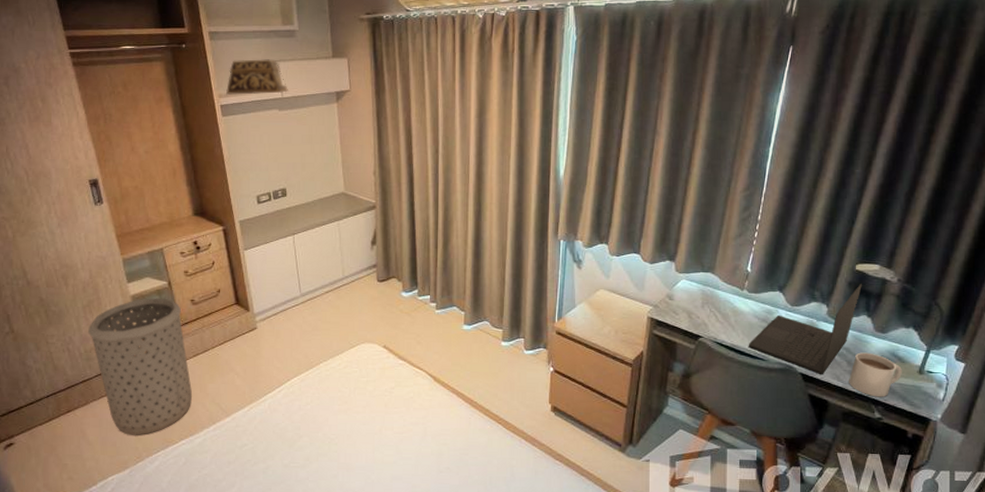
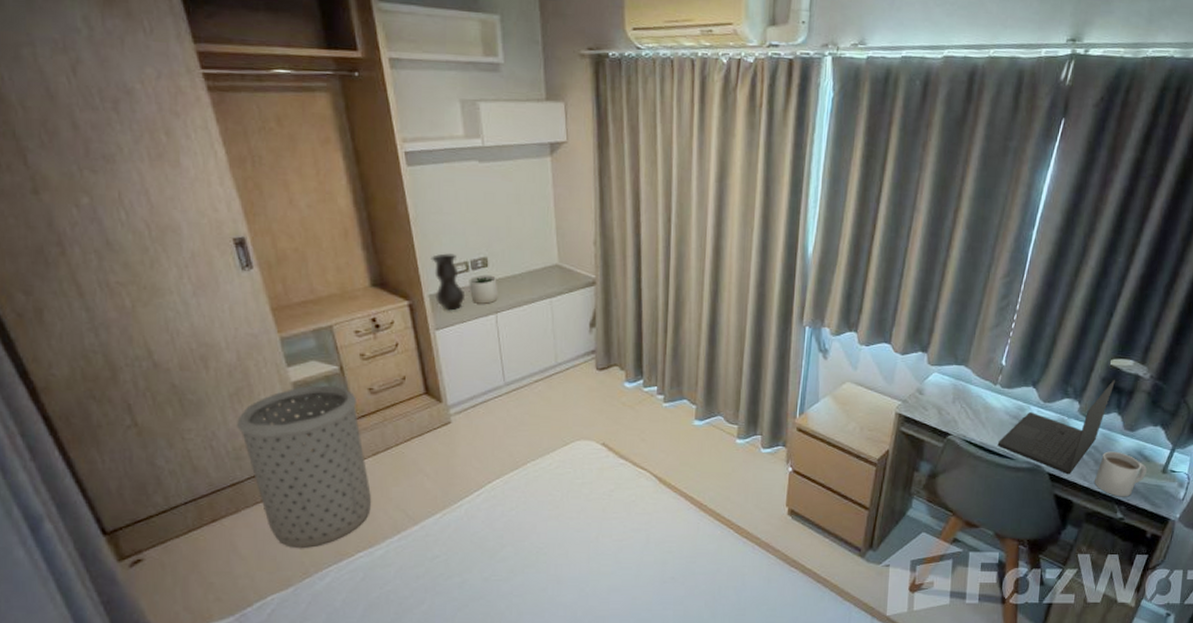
decorative box: present [226,59,288,95] -> none [412,96,491,142]
vase: none [240,186,269,234] -> present [430,253,466,311]
planter: none [271,203,295,227] -> present [469,274,498,304]

